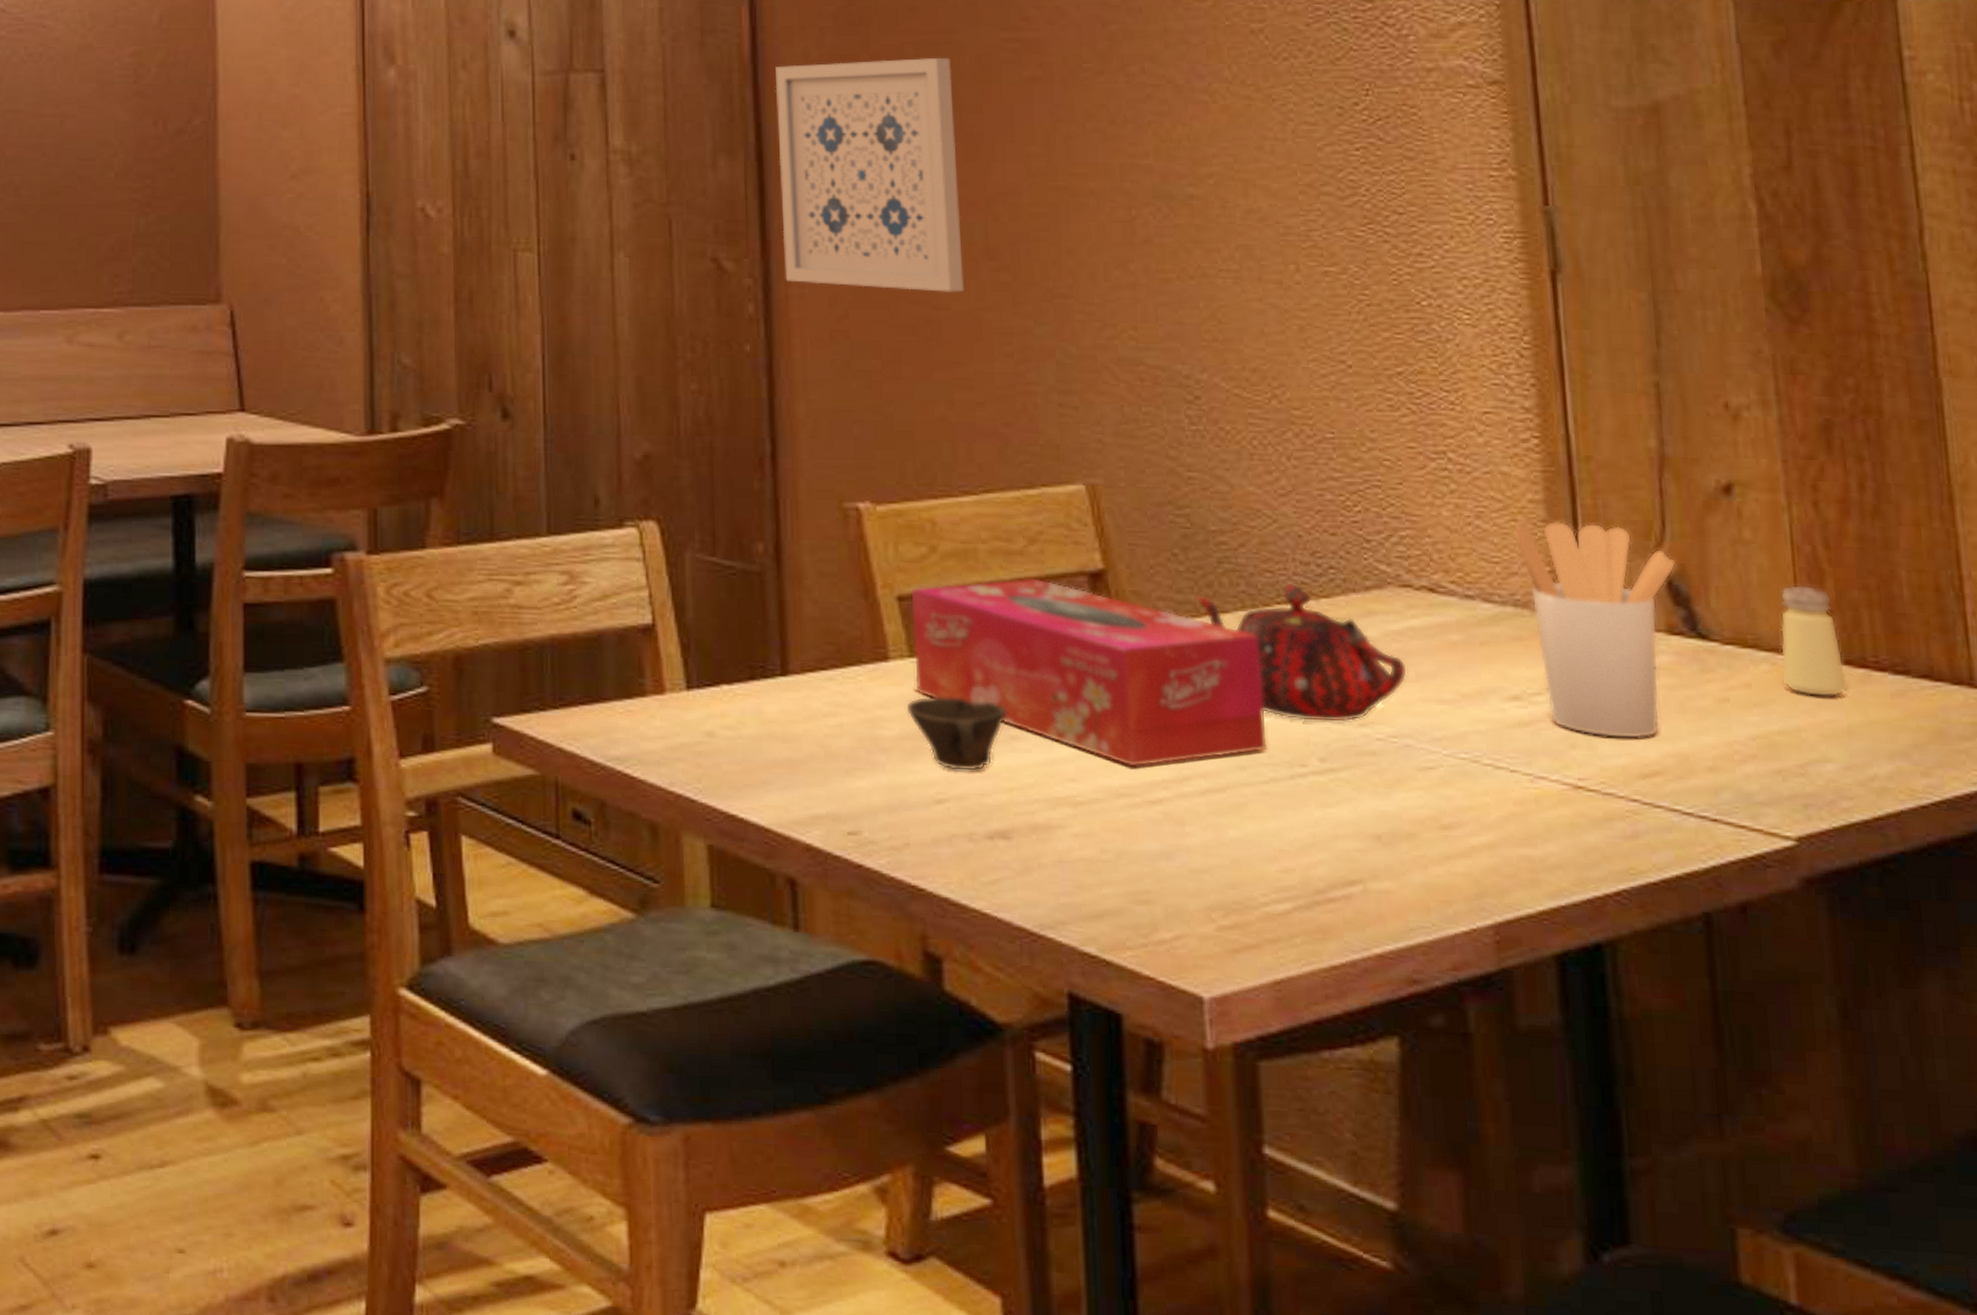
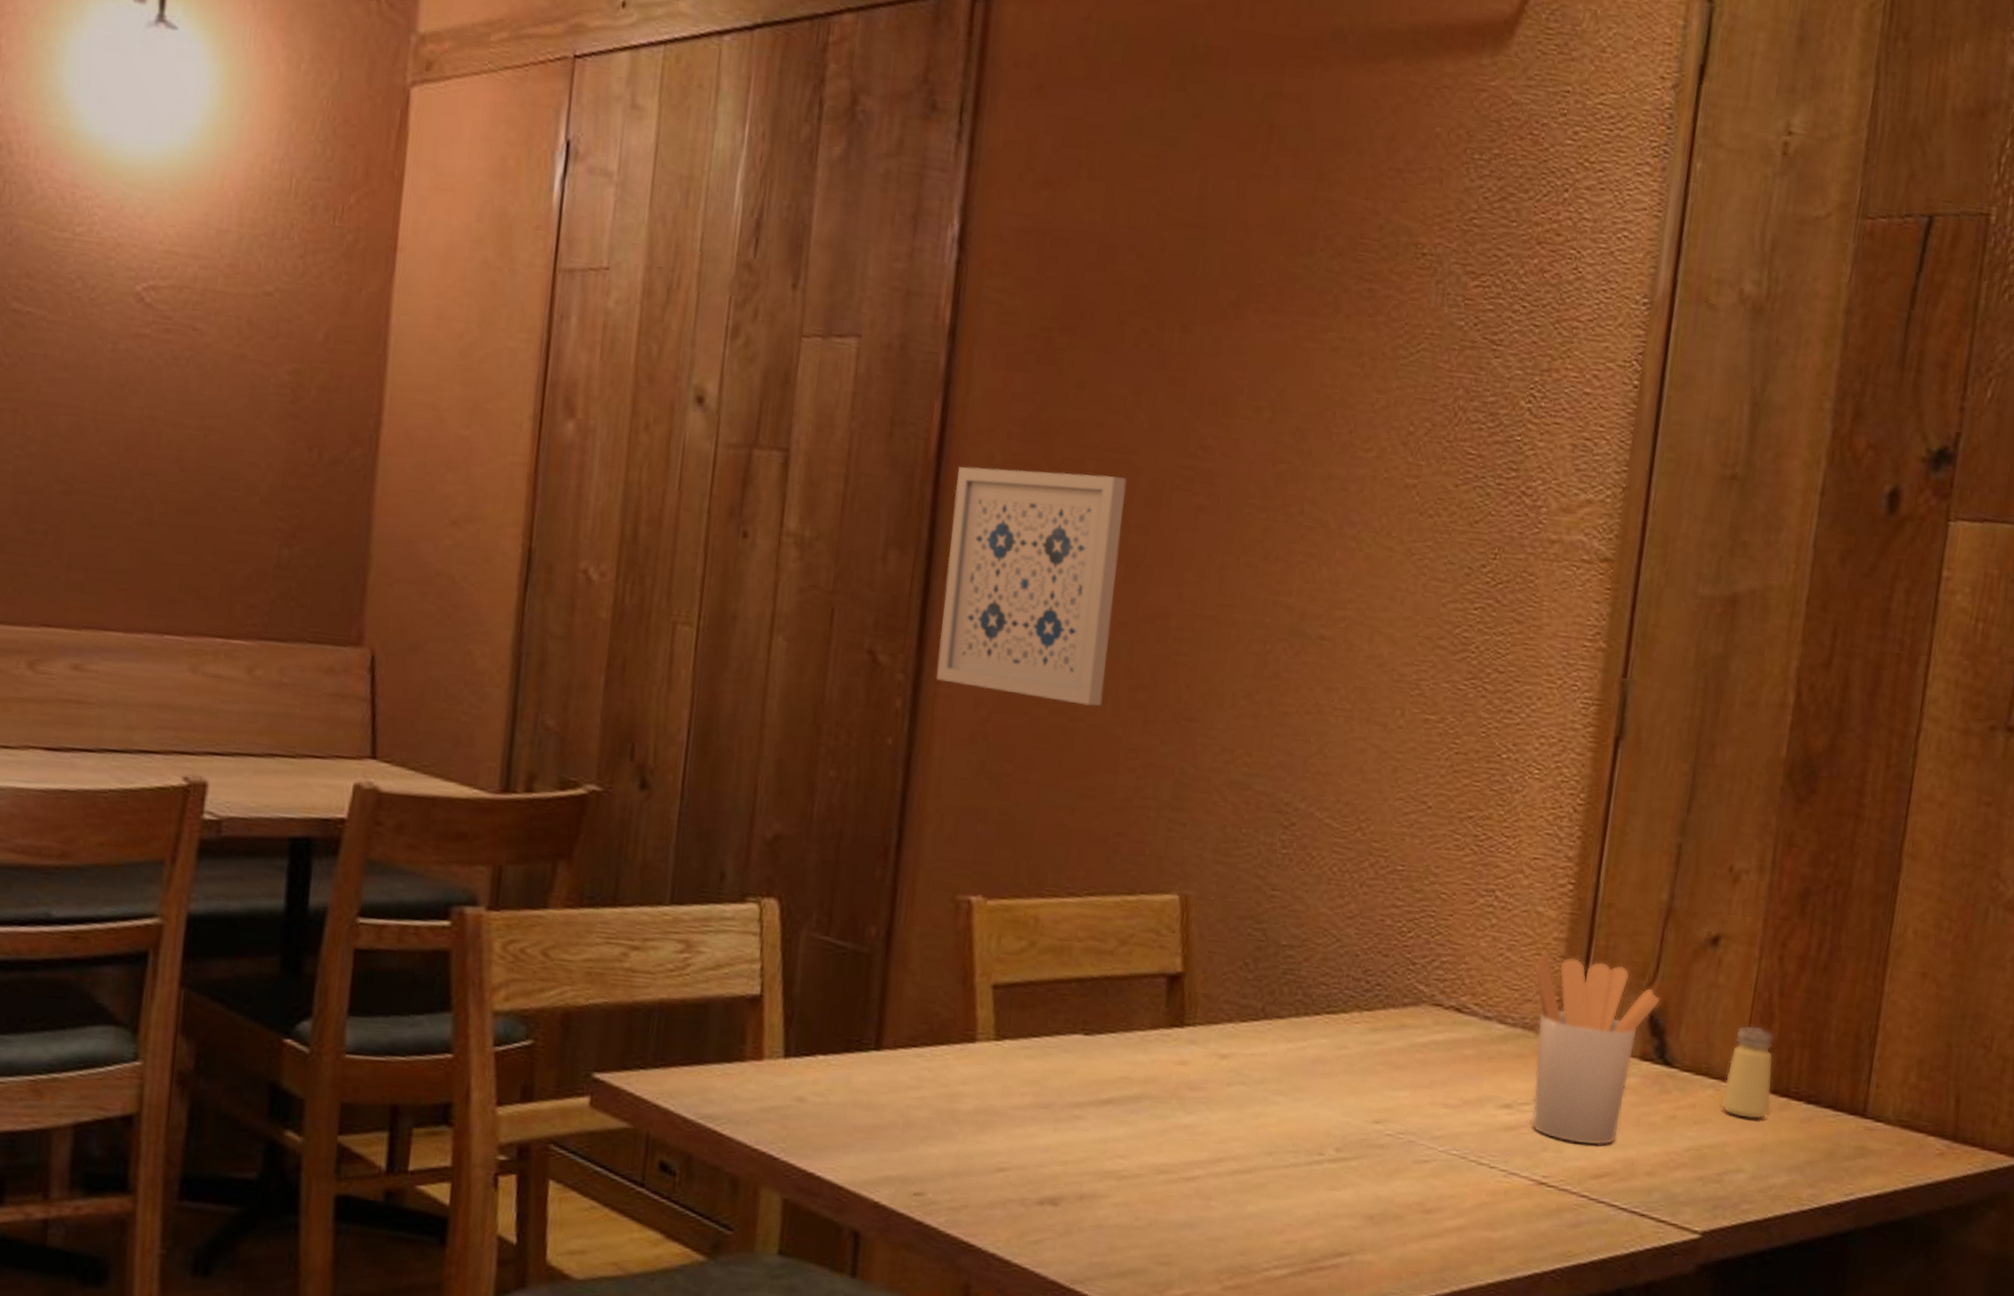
cup: present [905,696,1007,771] -> none [983,1076,1074,1145]
tissue box: present [911,577,1268,768] -> none [996,975,1305,1149]
teapot: present [1196,583,1408,723] -> none [1257,996,1424,1119]

